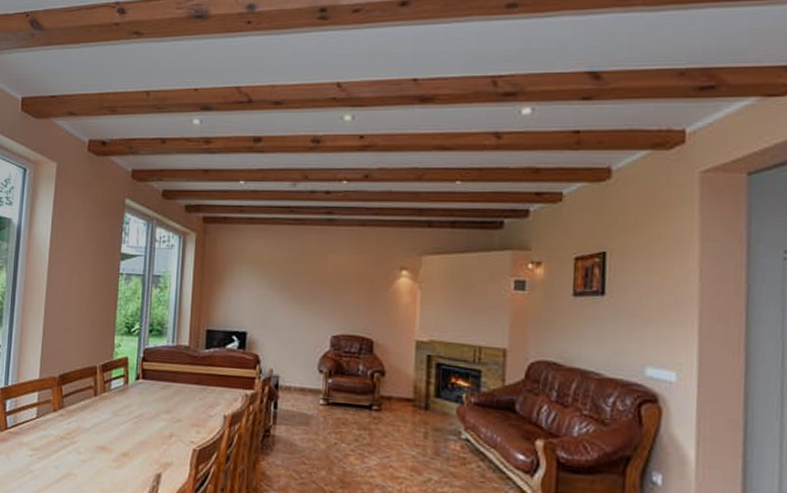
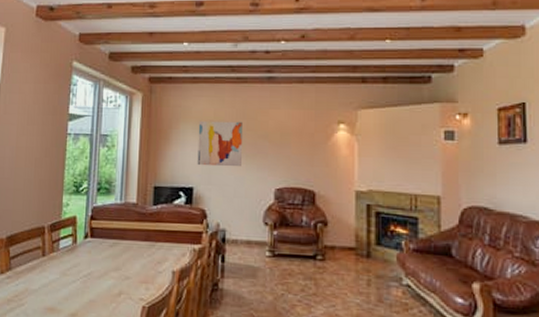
wall art: none [251,263,299,313] -> present [197,120,242,167]

